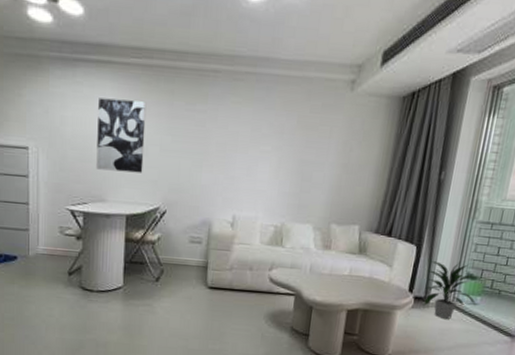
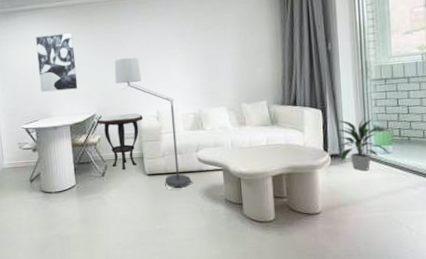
side table: none [159,211,216,279] -> present [97,113,144,170]
floor lamp: none [190,145,260,310] -> present [114,57,193,191]

